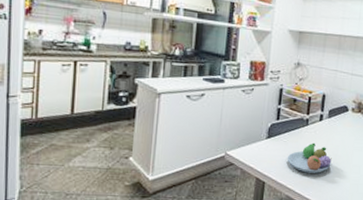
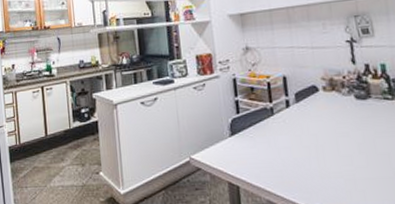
fruit bowl: present [287,142,332,173] -> none [258,134,314,171]

